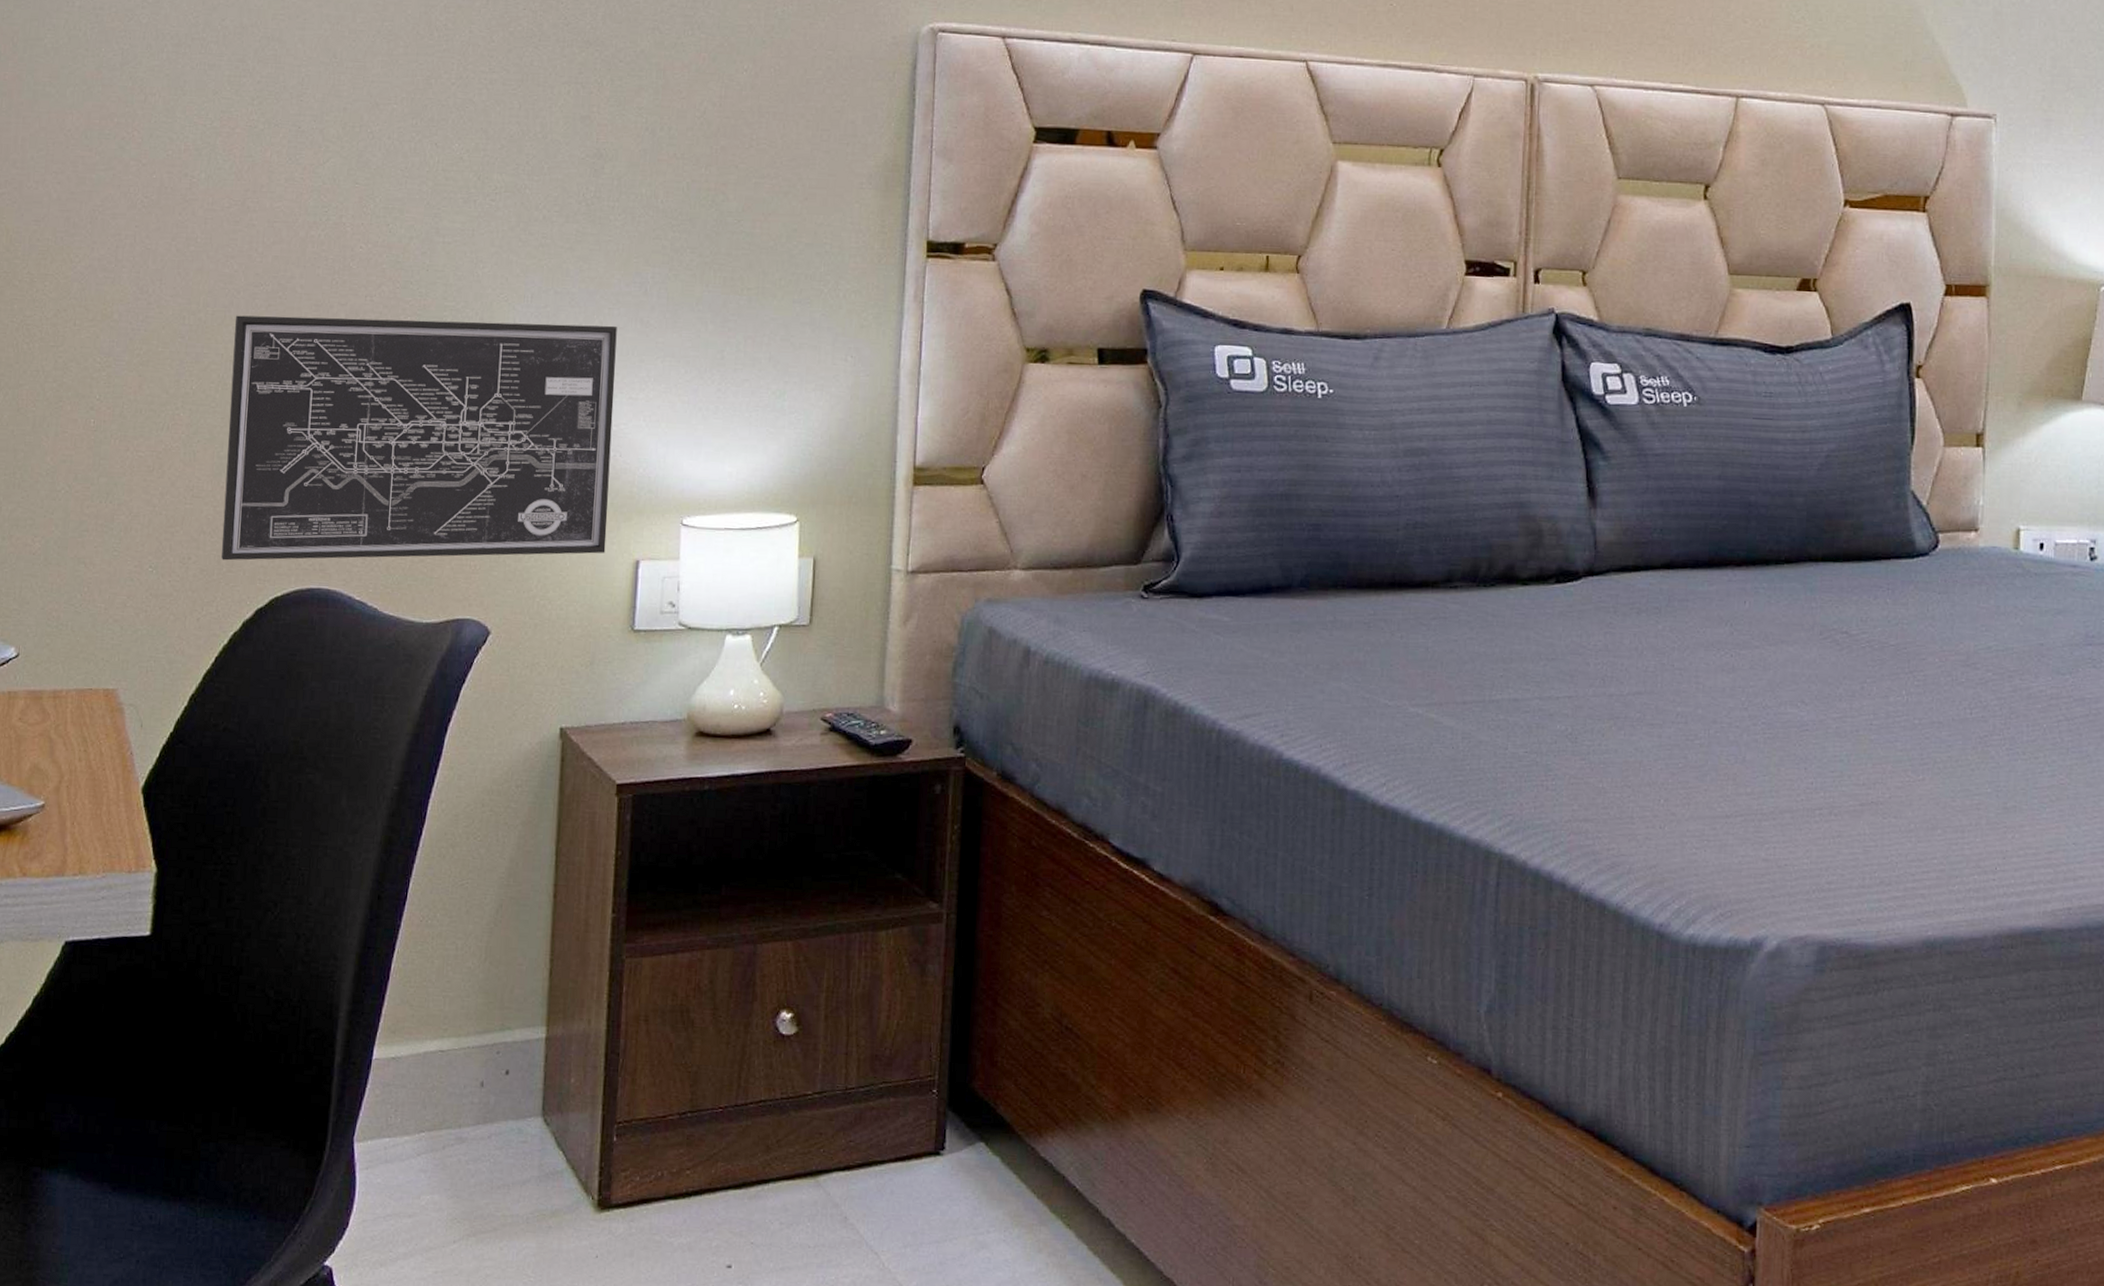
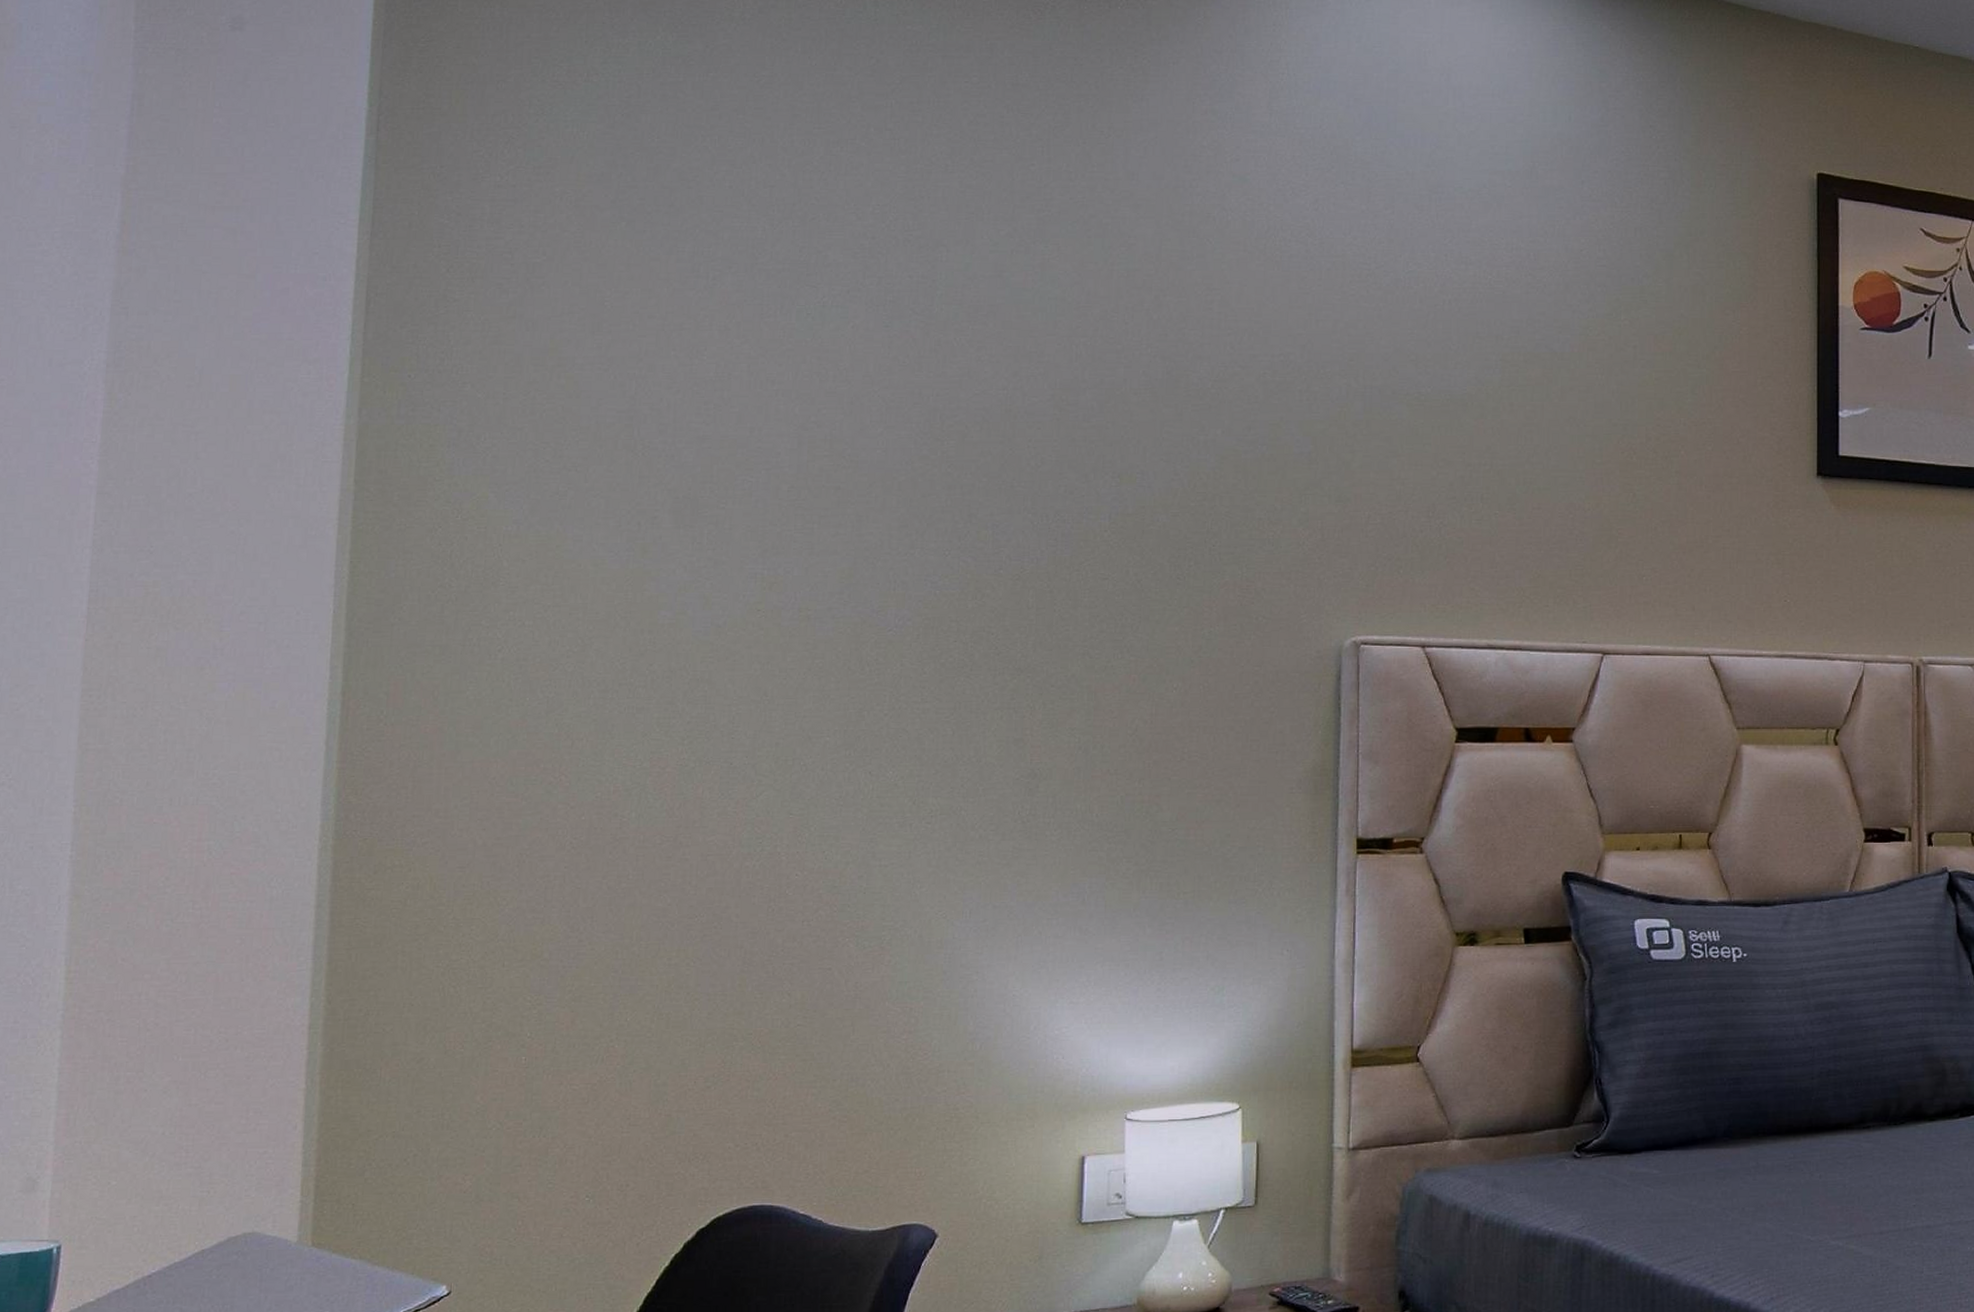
wall art: present [221,315,617,561] -> none [660,935,1056,1185]

